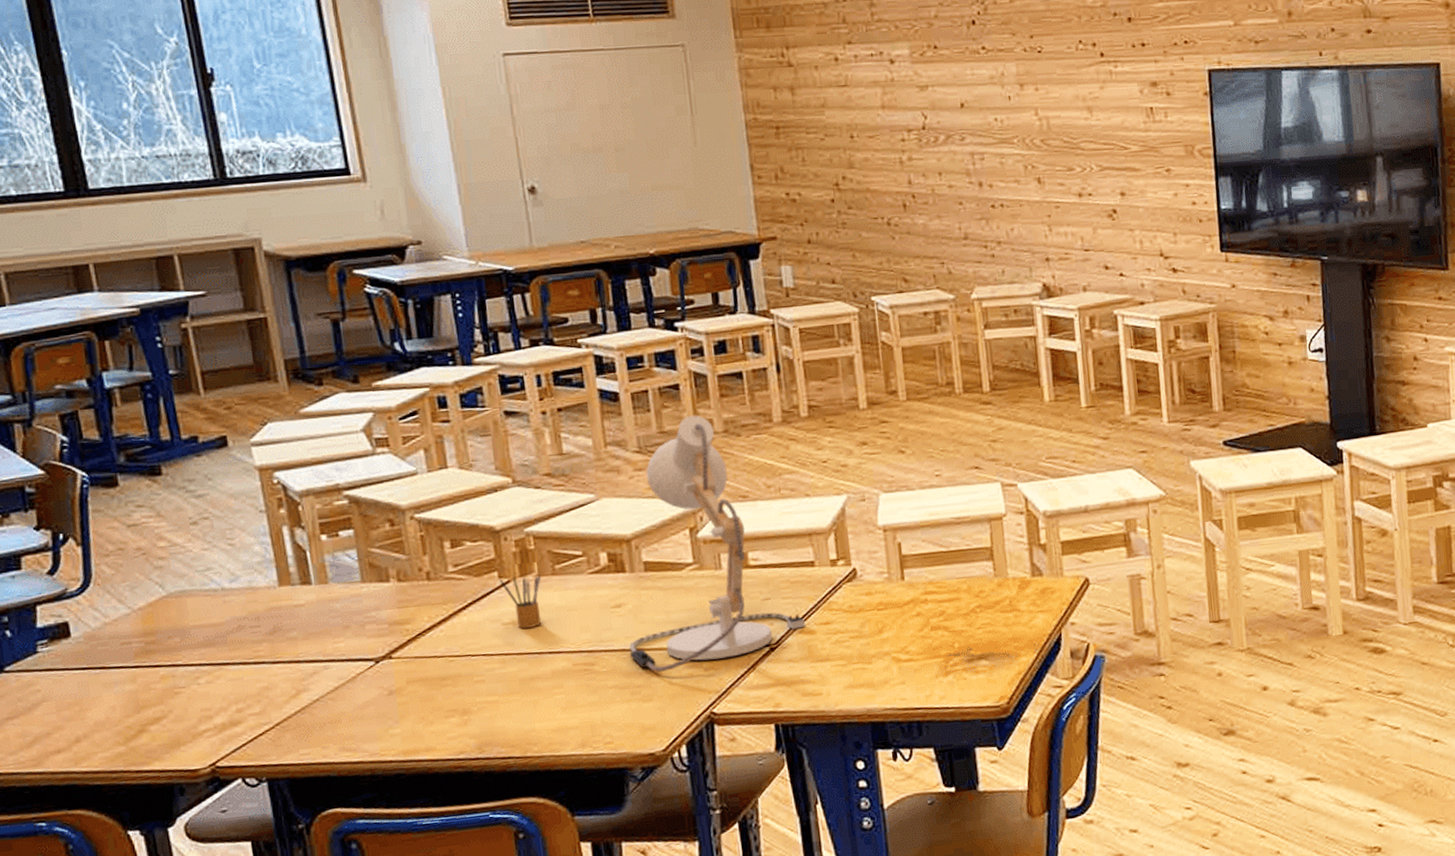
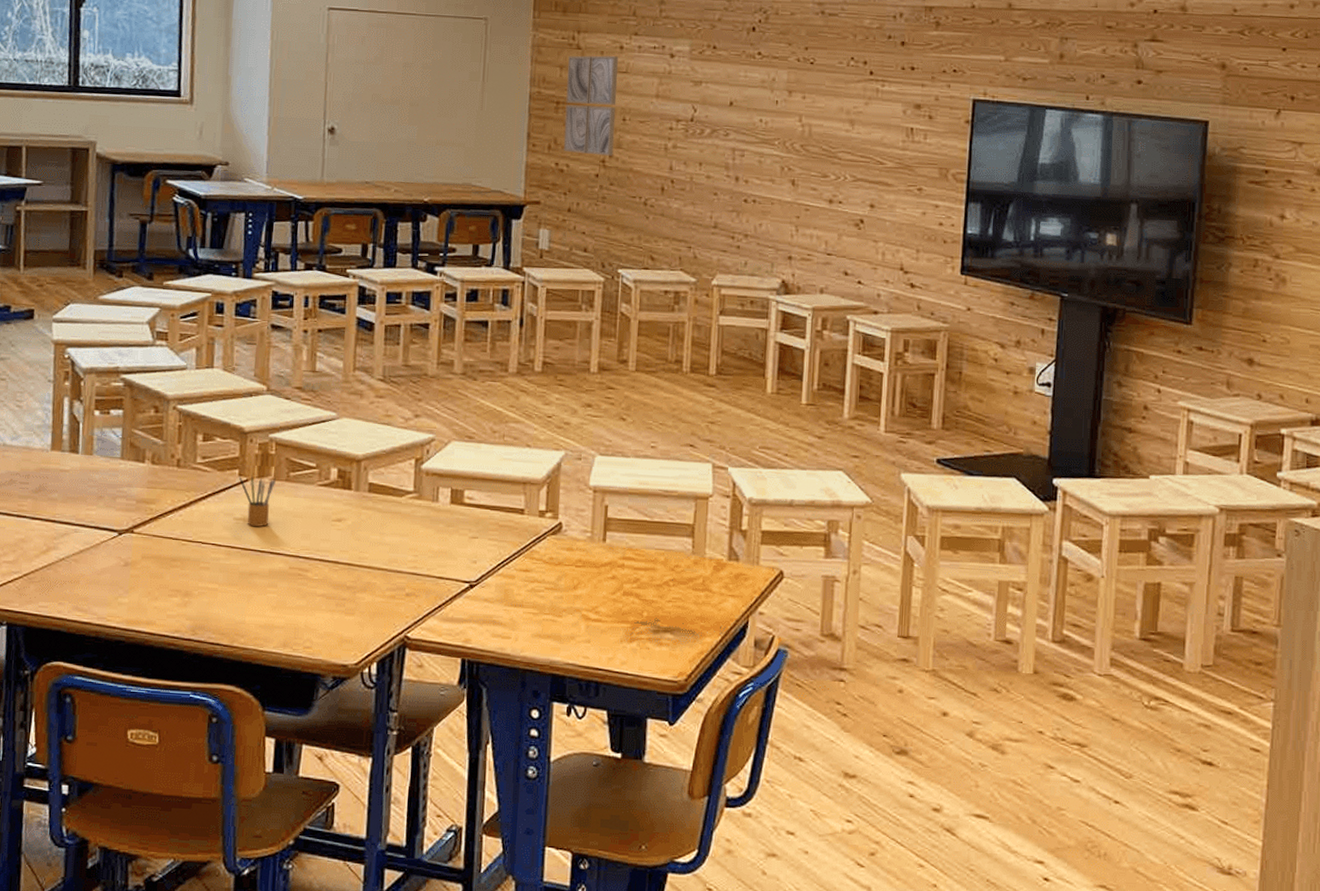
desk lamp: present [629,415,805,673] -> none [341,354,506,590]
wall art: none [781,69,847,180] -> present [563,55,619,156]

